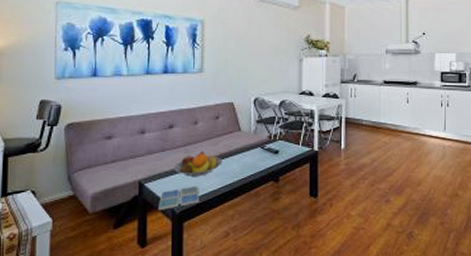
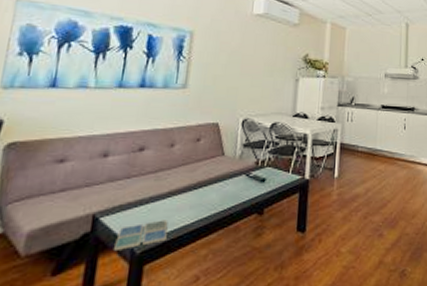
fruit bowl: present [174,150,222,177] -> none [140,177,199,209]

